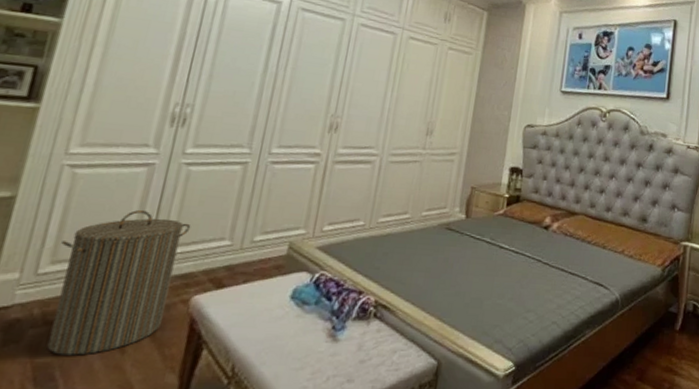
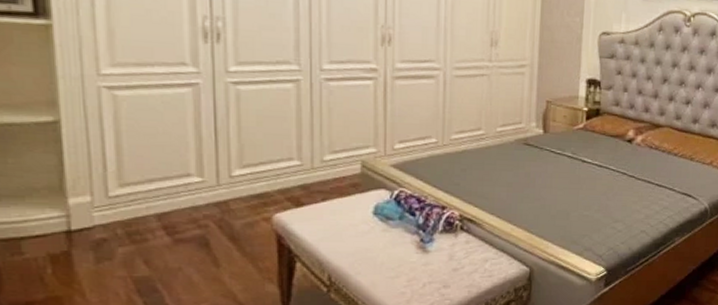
laundry hamper: present [46,209,191,356] -> none [124,131,255,270]

